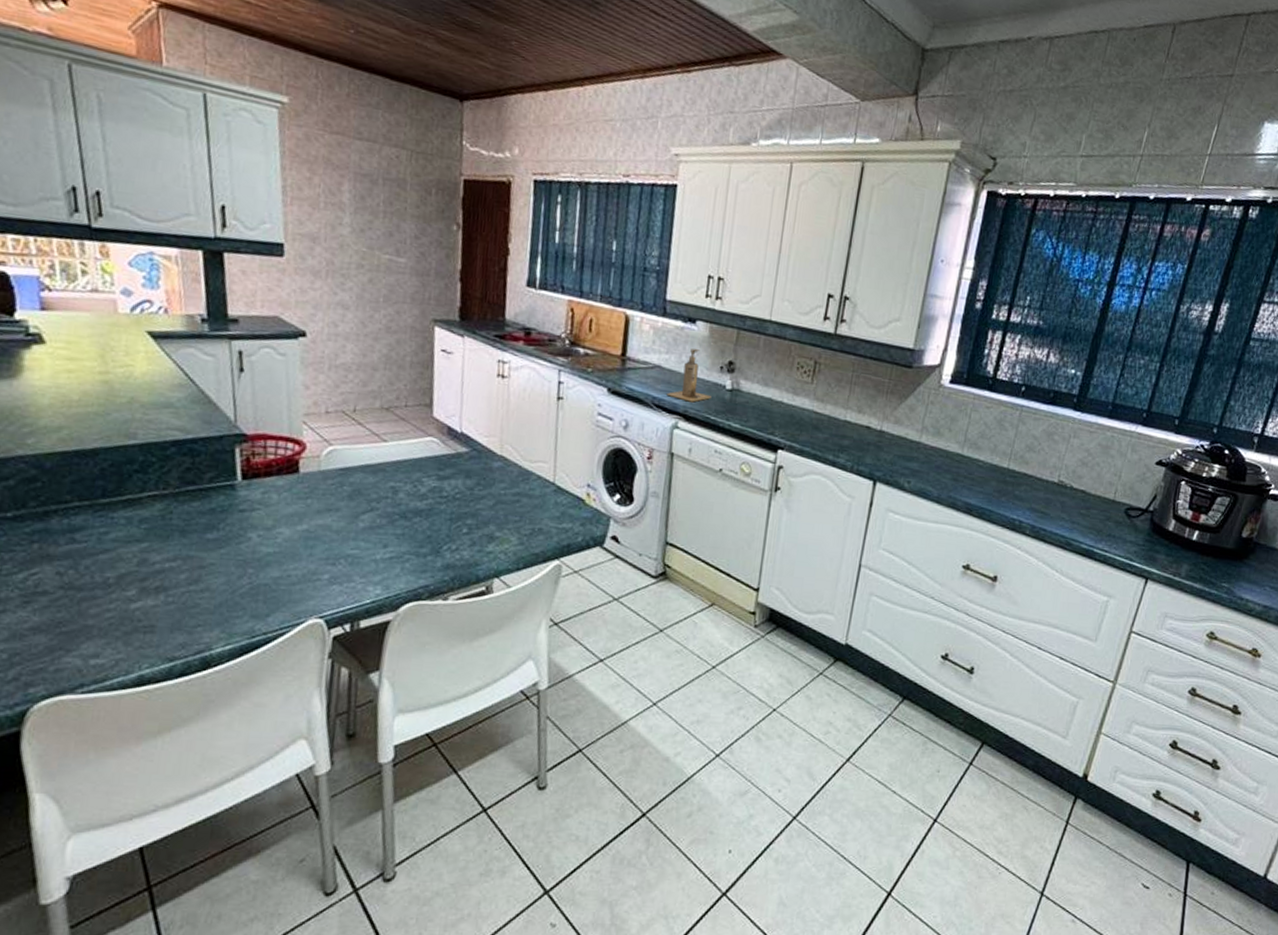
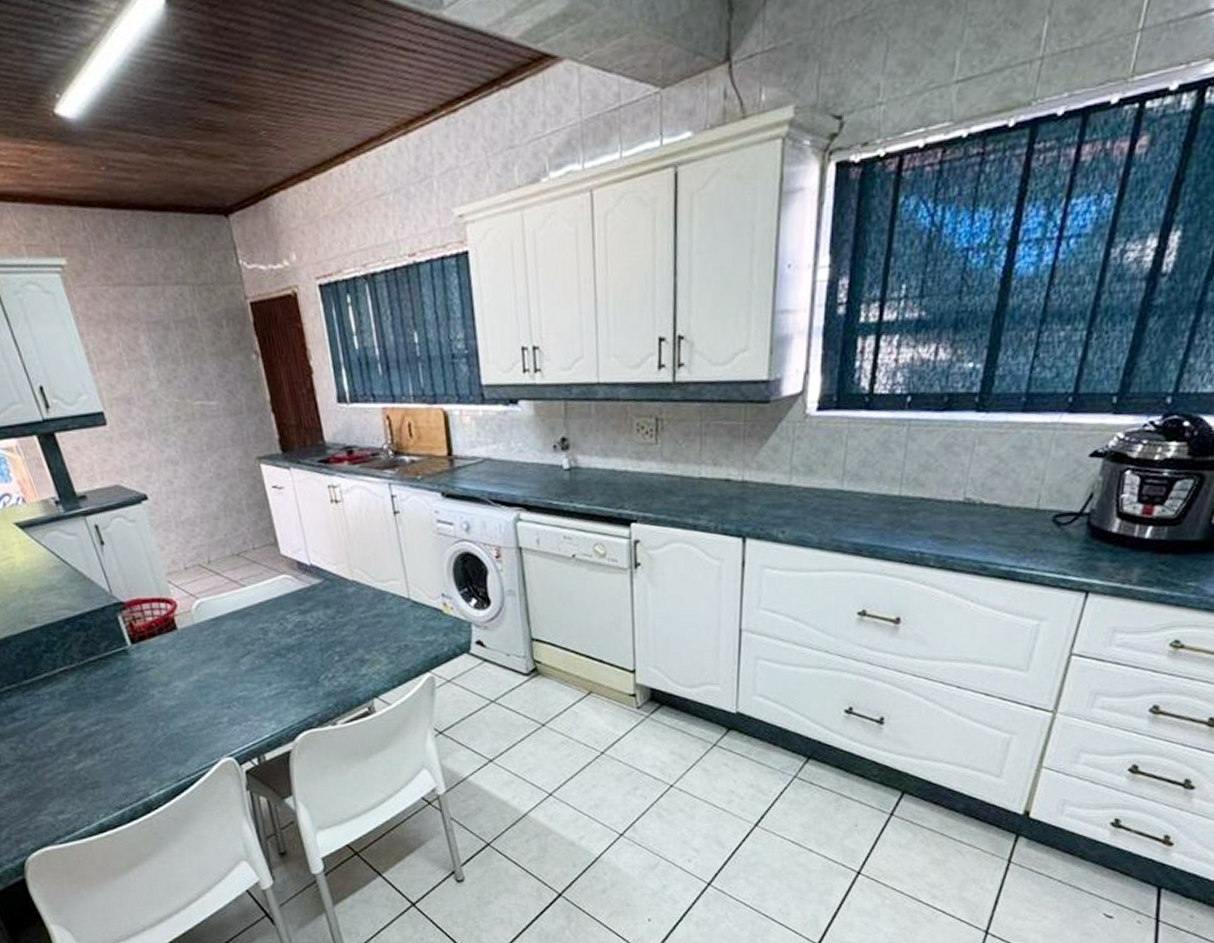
soap dispenser: present [666,348,712,403] -> none [502,431,550,491]

